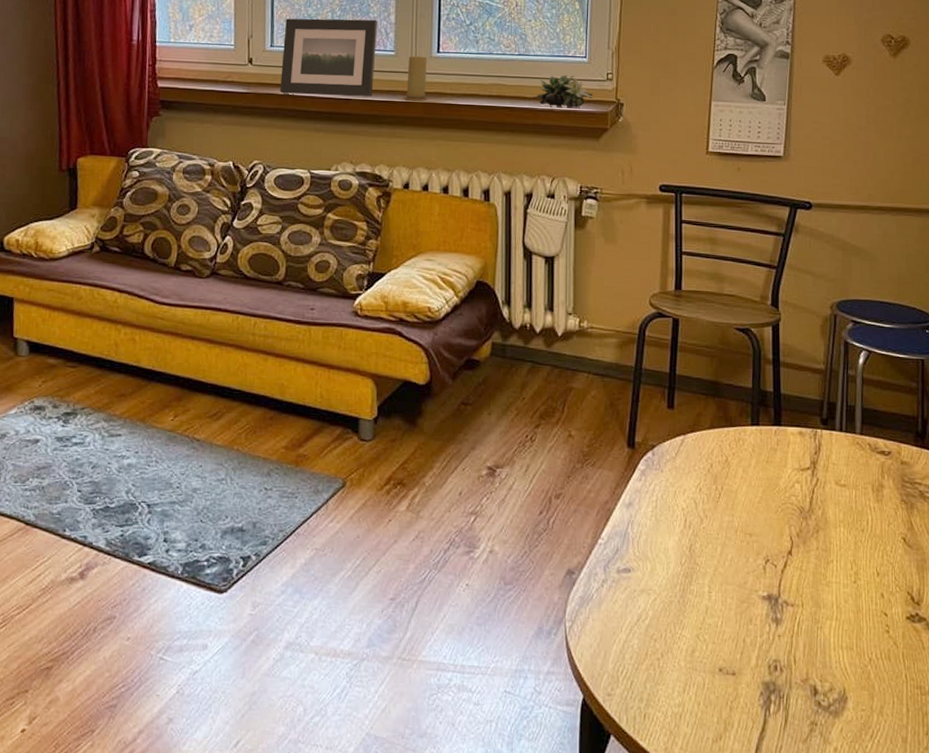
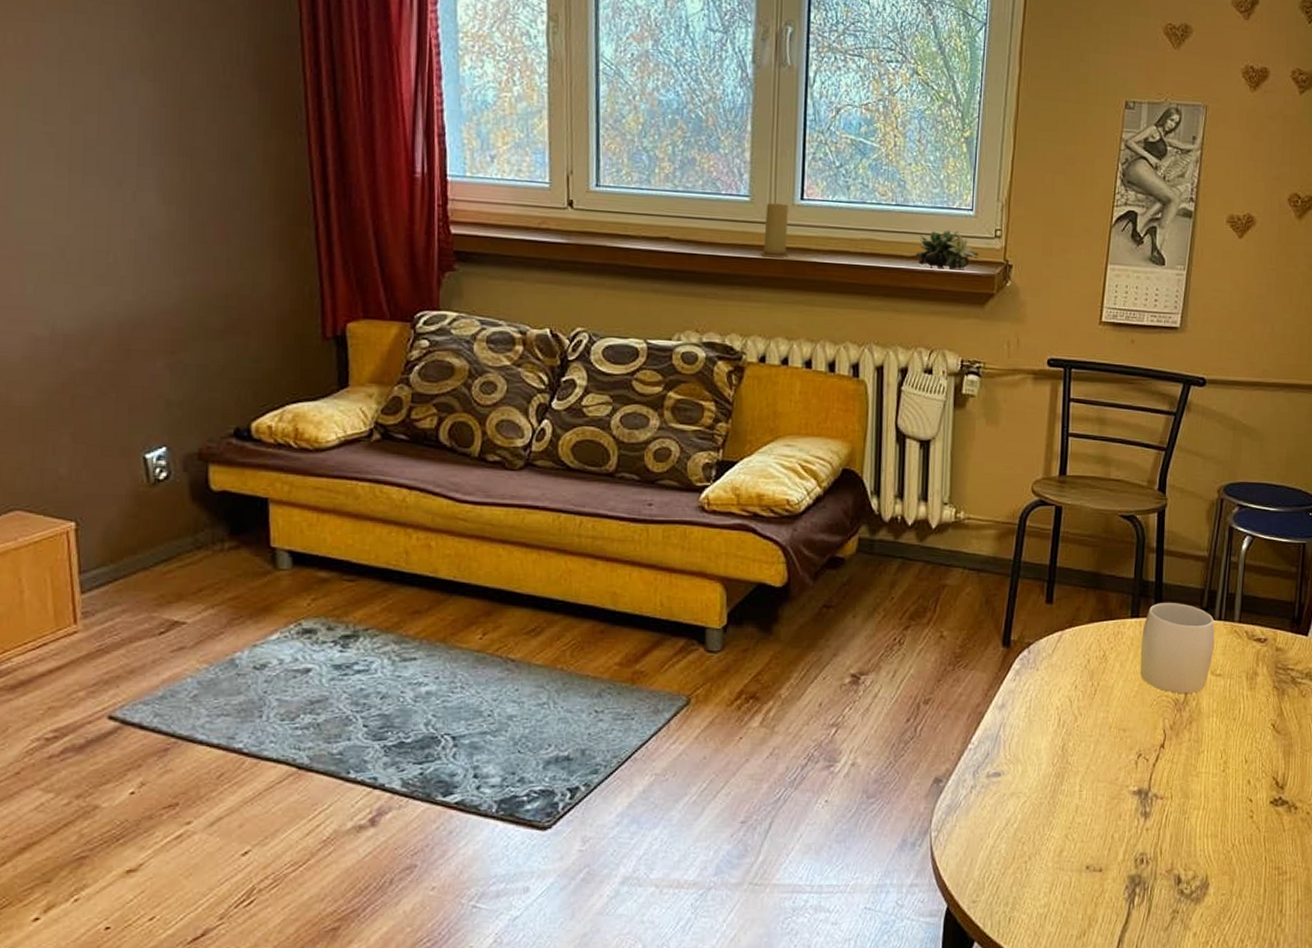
picture frame: present [280,18,378,97] -> none [608,151,730,252]
mug: none [762,412,837,502] -> present [1140,603,1215,693]

